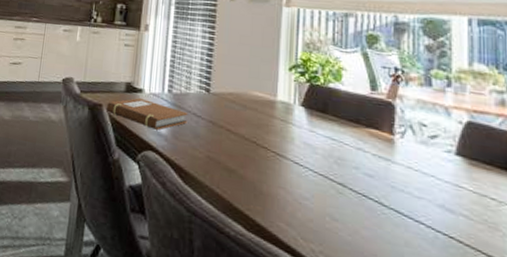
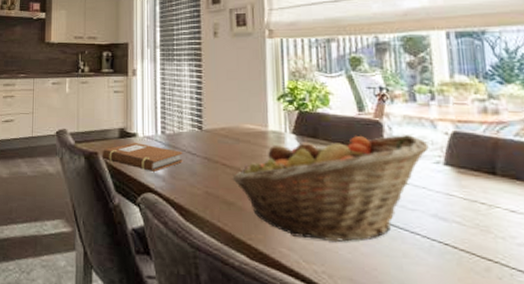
fruit basket: none [236,110,441,224] -> present [232,135,429,242]

